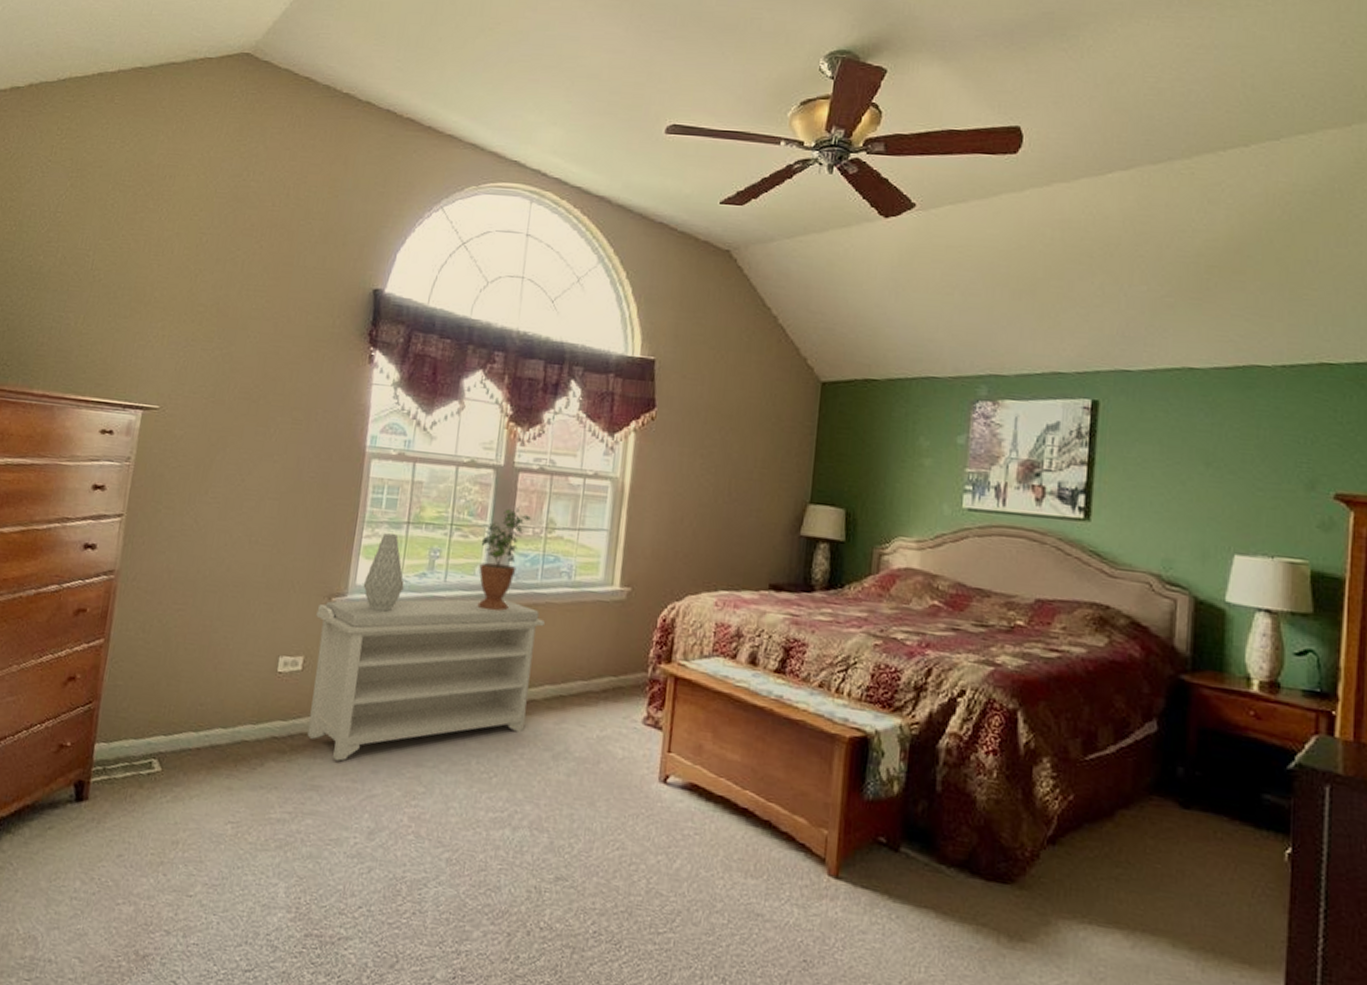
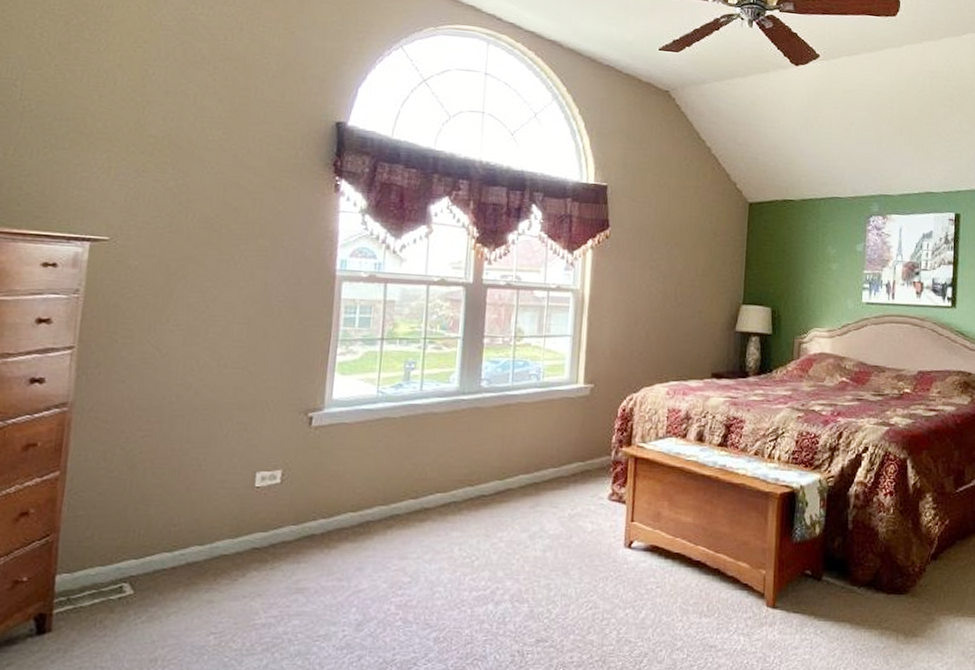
bench: present [307,599,545,761] -> none [289,402,517,563]
vase: present [363,533,405,612] -> none [339,350,381,422]
potted plant: present [477,506,531,611] -> none [453,319,500,413]

